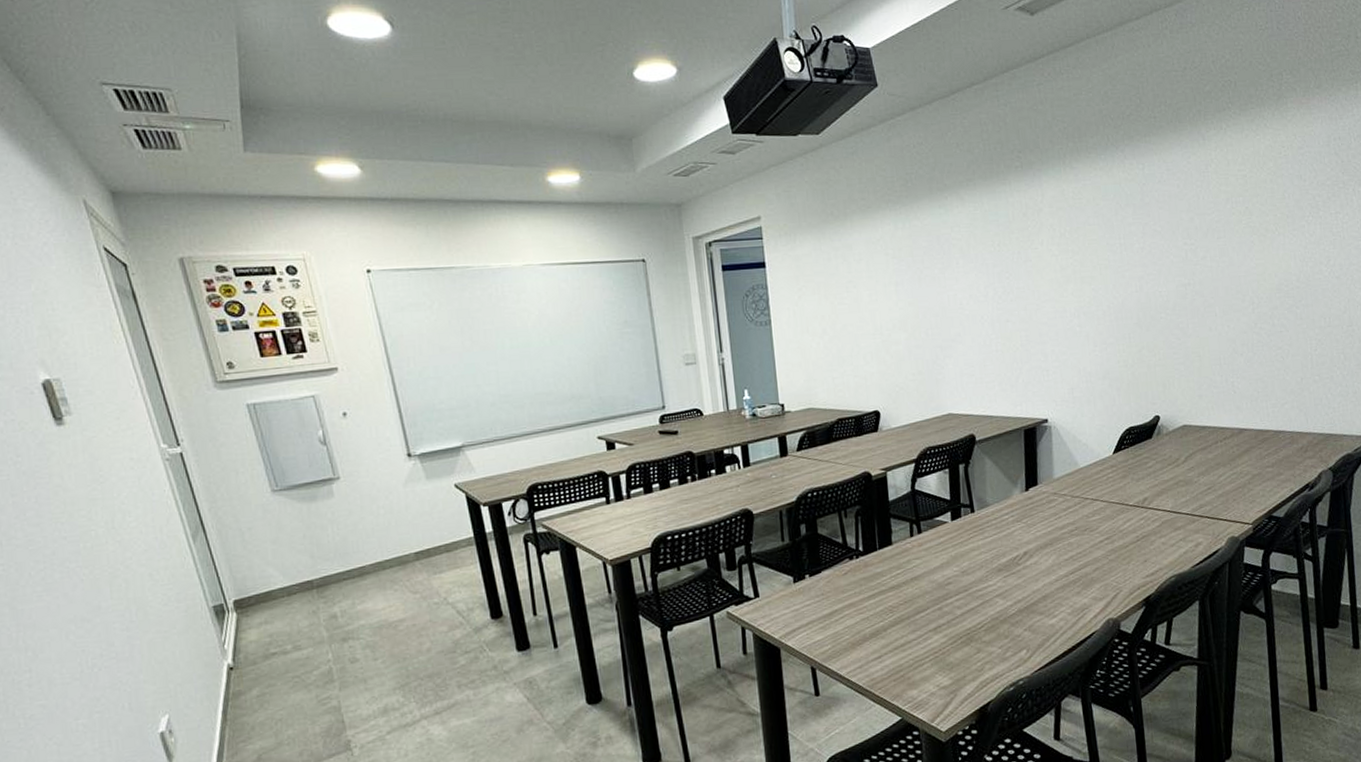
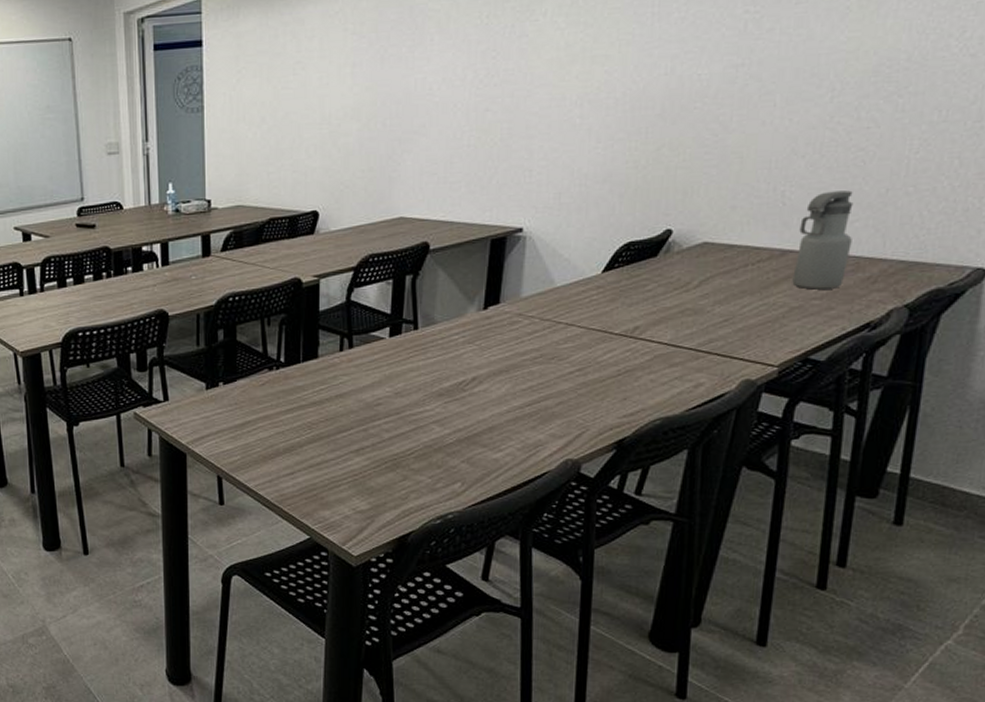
water bottle: none [1248,380,1286,460] -> present [792,190,854,290]

